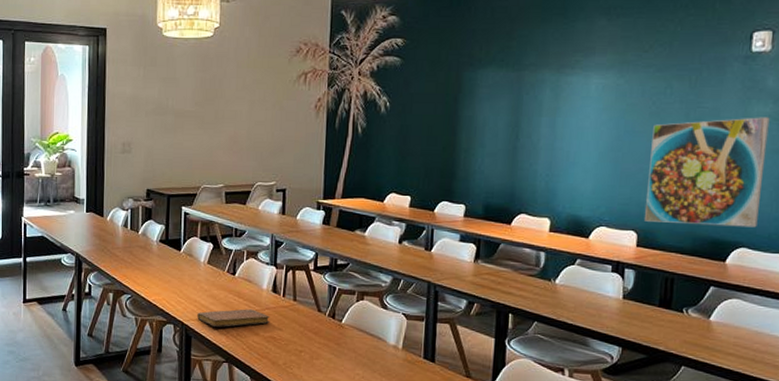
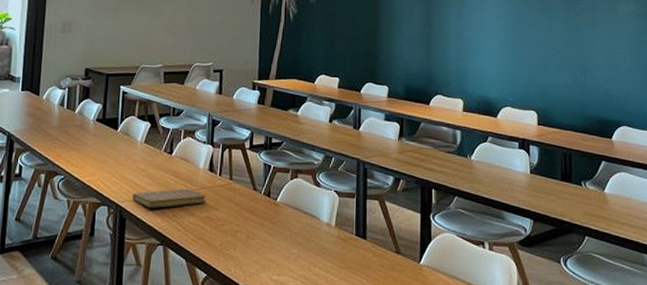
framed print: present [643,117,770,228] -> none [541,13,634,108]

